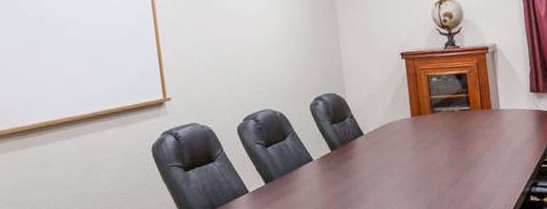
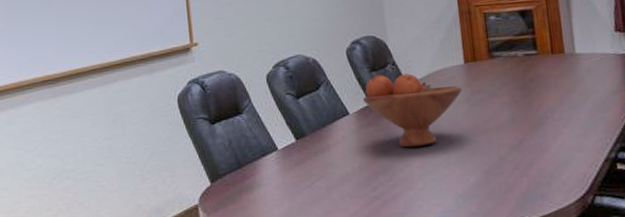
fruit bowl: none [325,125,410,188] -> present [363,73,462,148]

